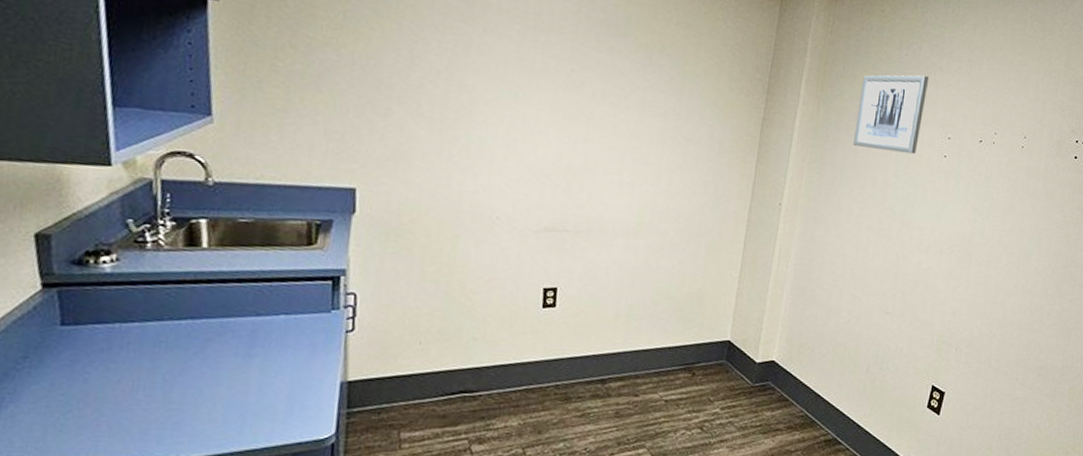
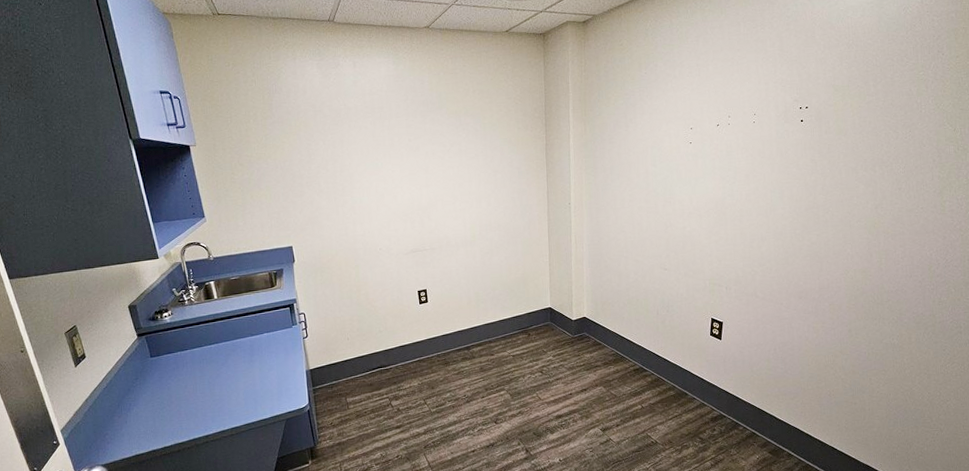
wall art: present [853,74,930,155] -> none [615,85,667,150]

